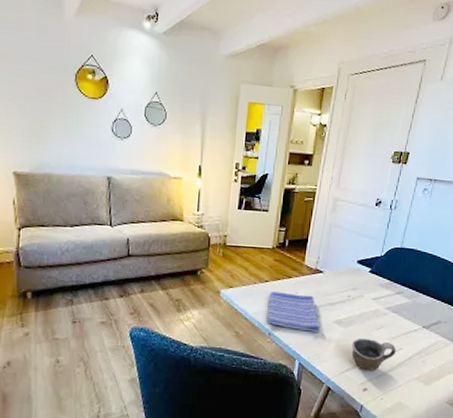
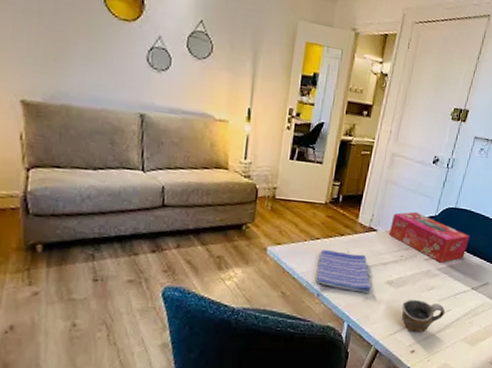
tissue box: none [335,253,418,302] -> present [388,211,470,263]

